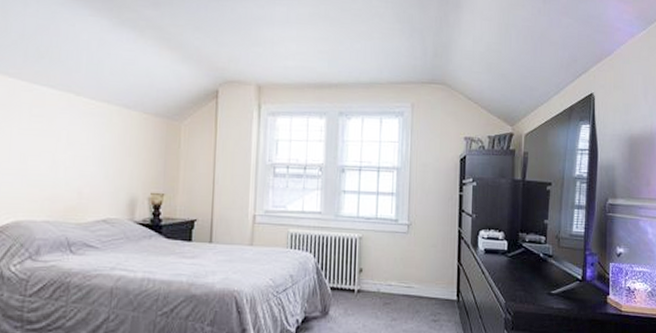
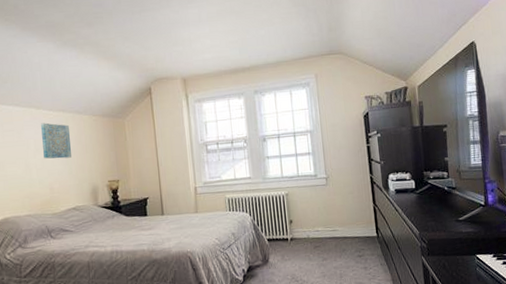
wall art: none [76,113,113,159] -> present [41,122,72,159]

